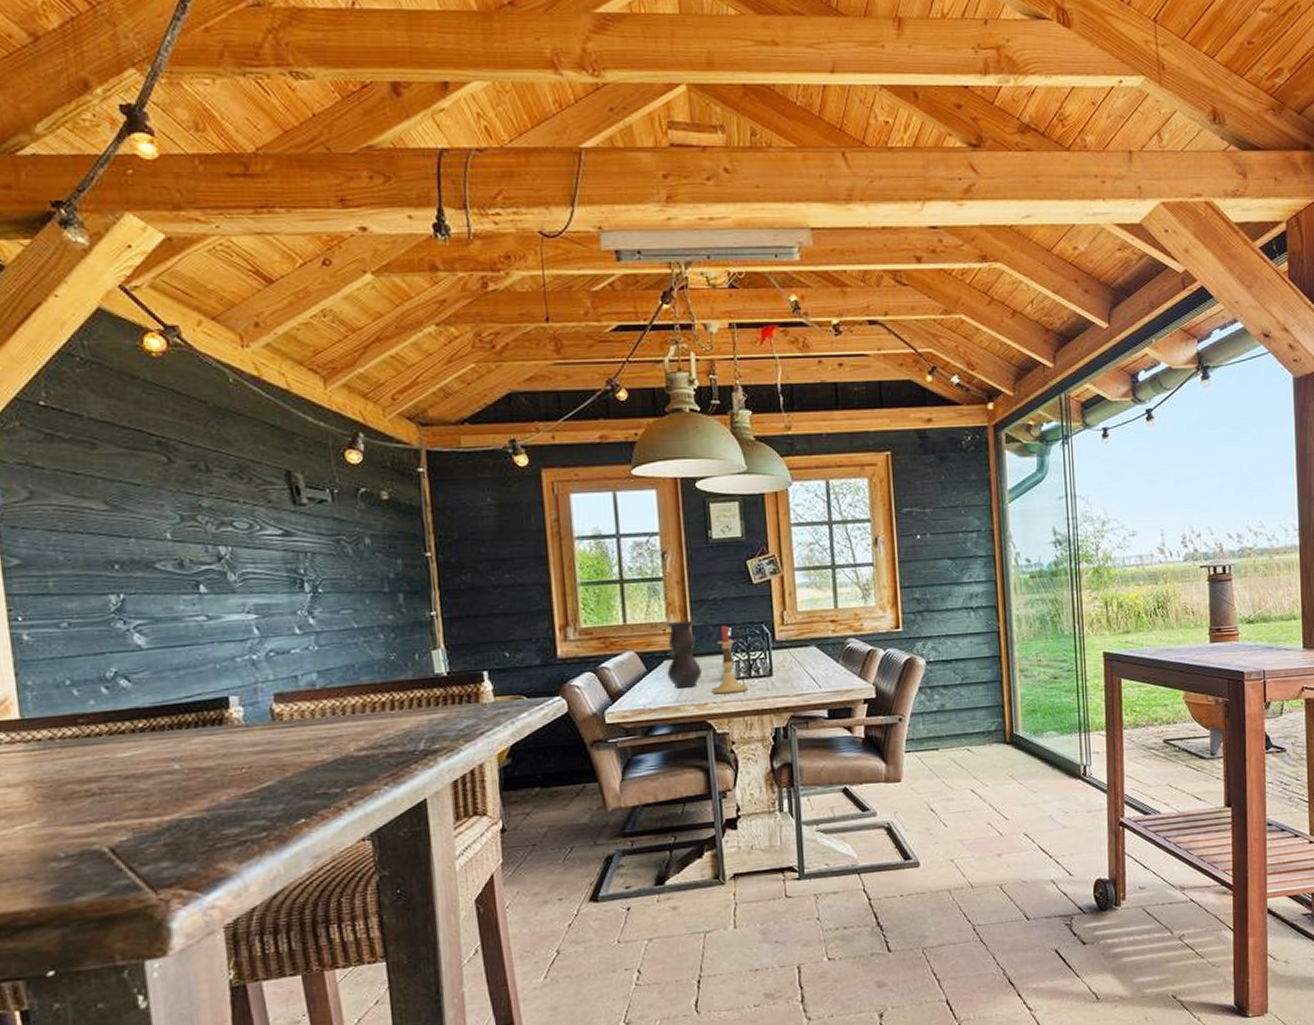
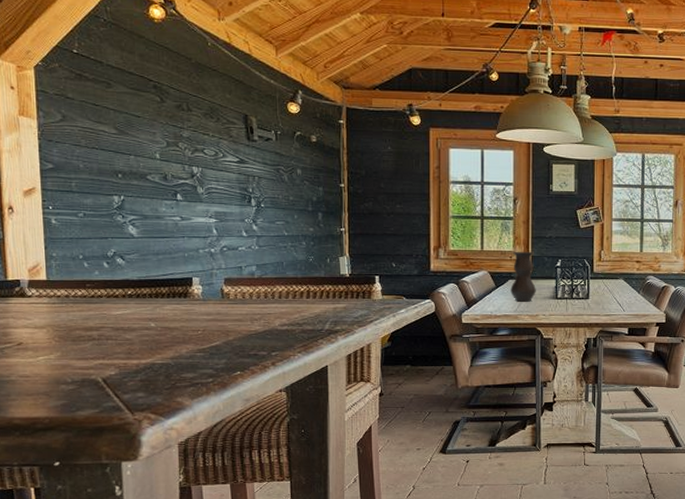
candlestick: present [711,625,748,695] -> none [542,257,569,309]

